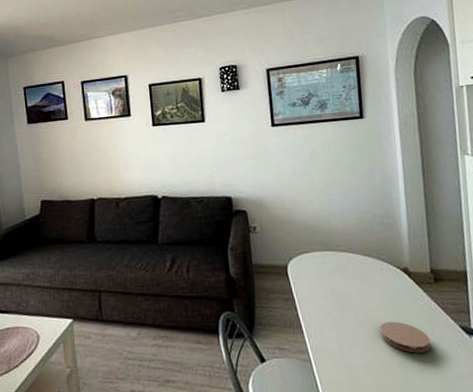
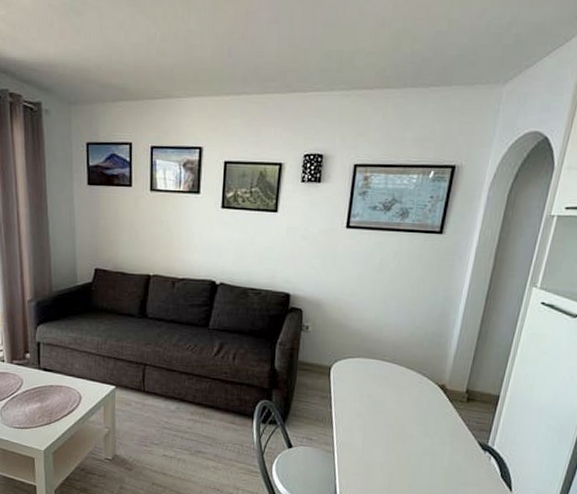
coaster: present [380,321,431,353] -> none [403,429,448,460]

